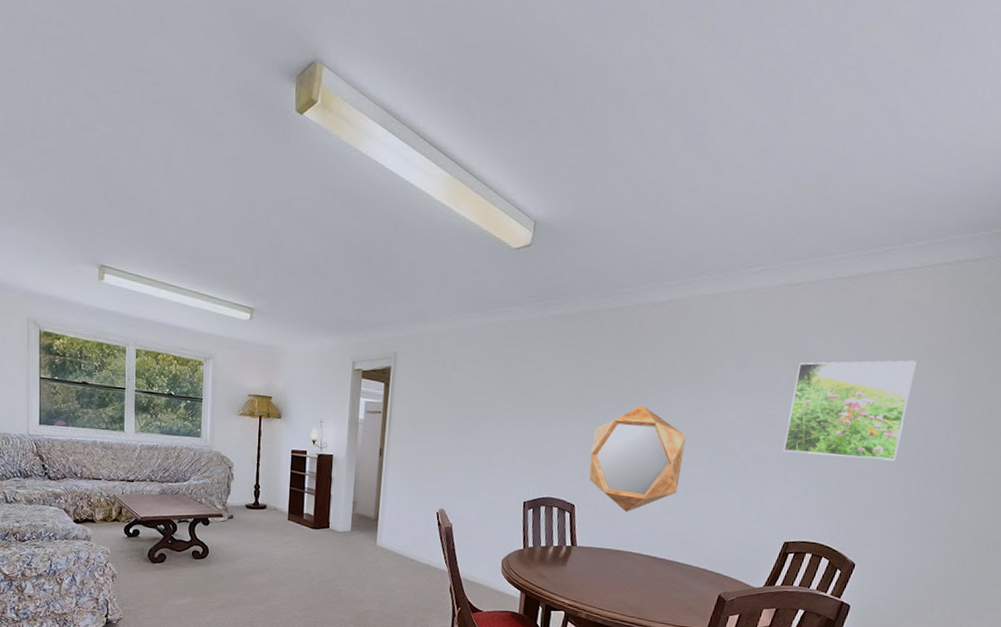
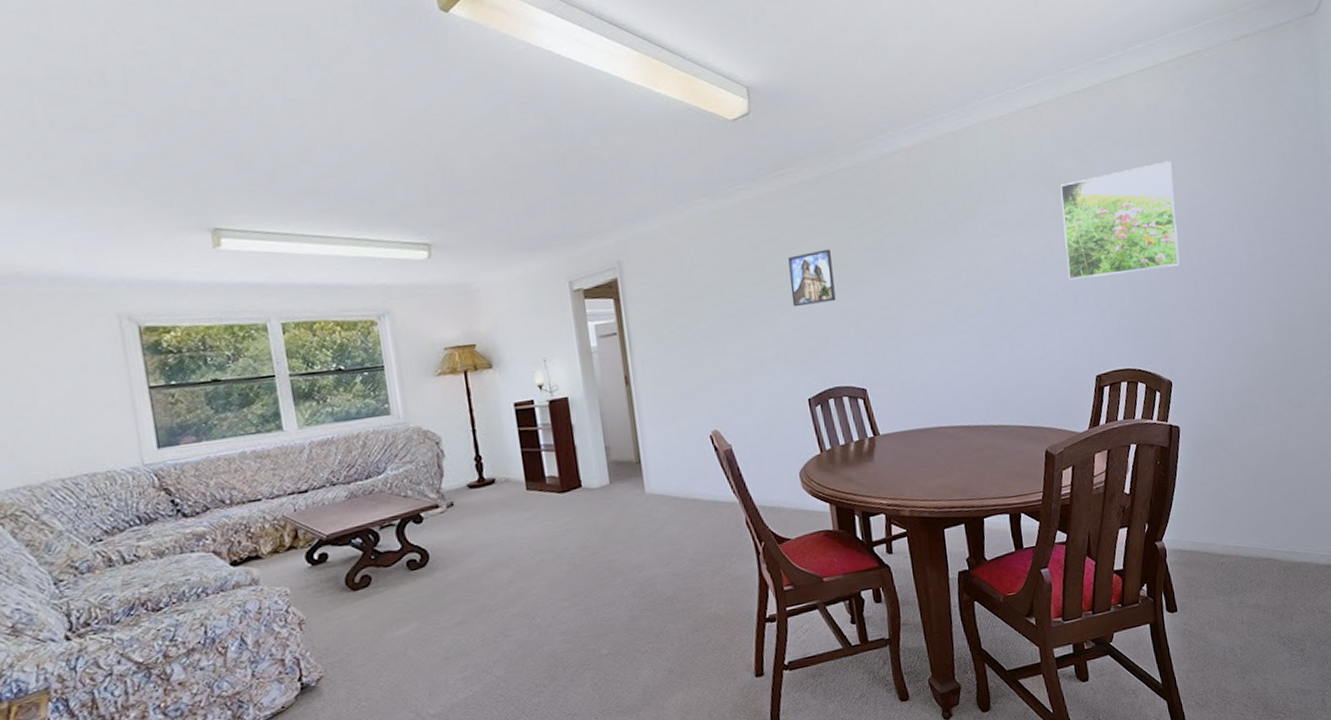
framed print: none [529,377,573,425] -> present [788,249,836,307]
home mirror: present [589,404,686,512] -> none [868,261,973,383]

